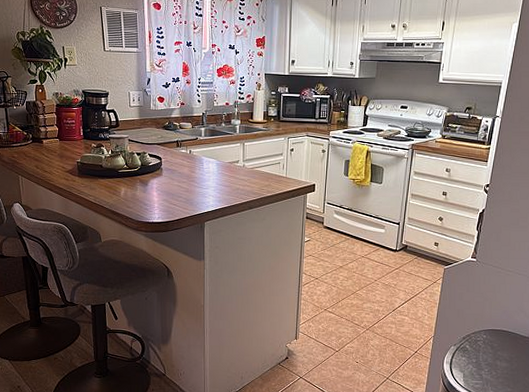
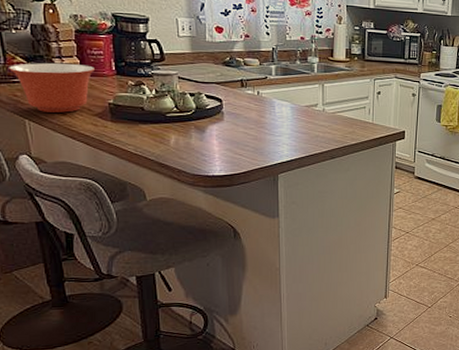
mixing bowl: none [10,130,68,170] -> present [9,62,95,113]

